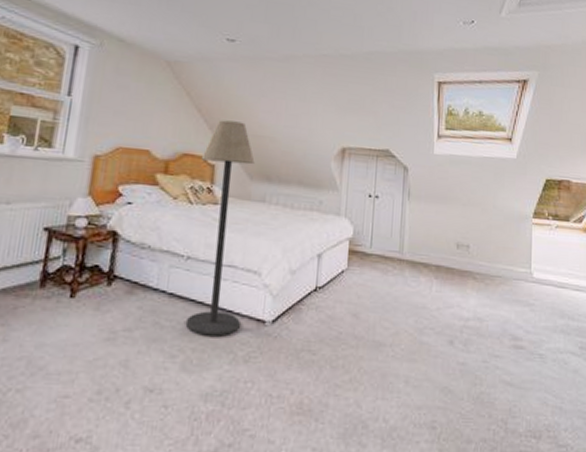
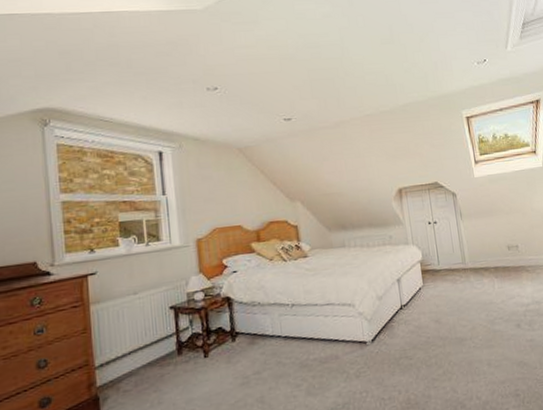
floor lamp: present [185,120,255,337] -> none [284,185,347,365]

